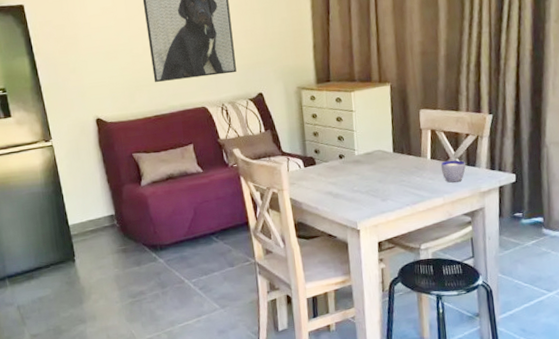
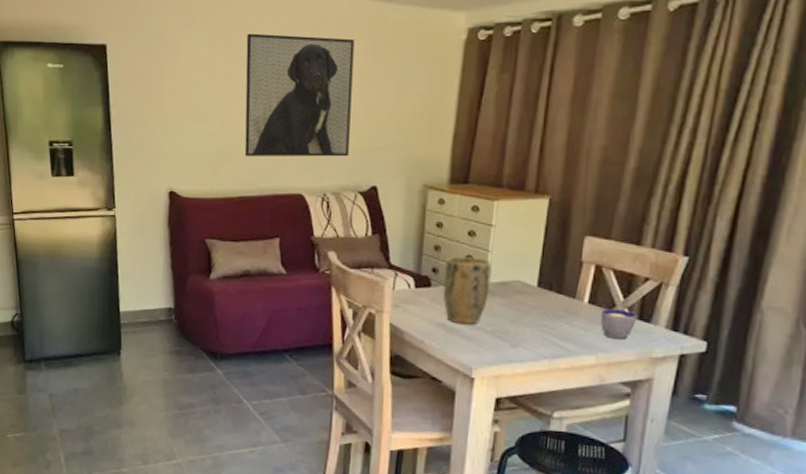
plant pot: none [323,136,359,190] -> present [443,256,492,325]

